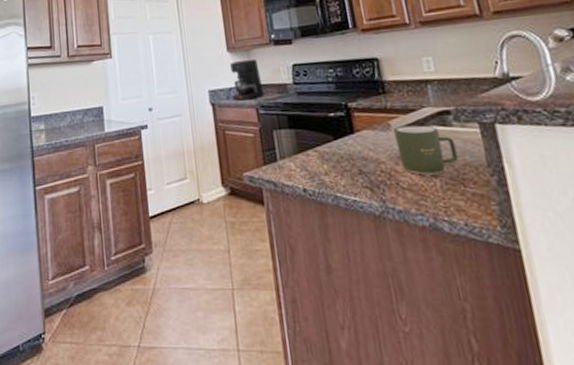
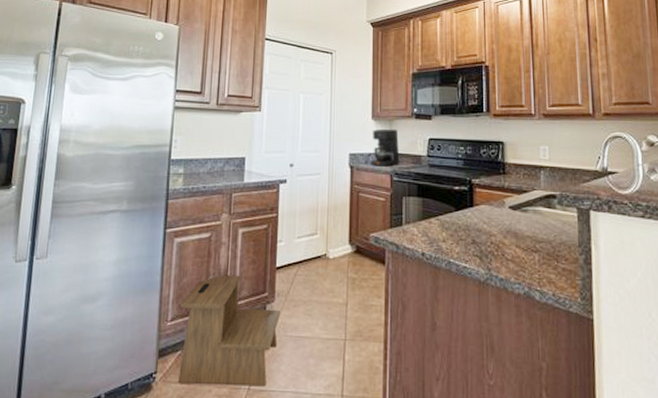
step stool: none [59,228,162,343] -> present [178,274,281,386]
mug: present [394,125,459,175] -> none [507,205,557,250]

